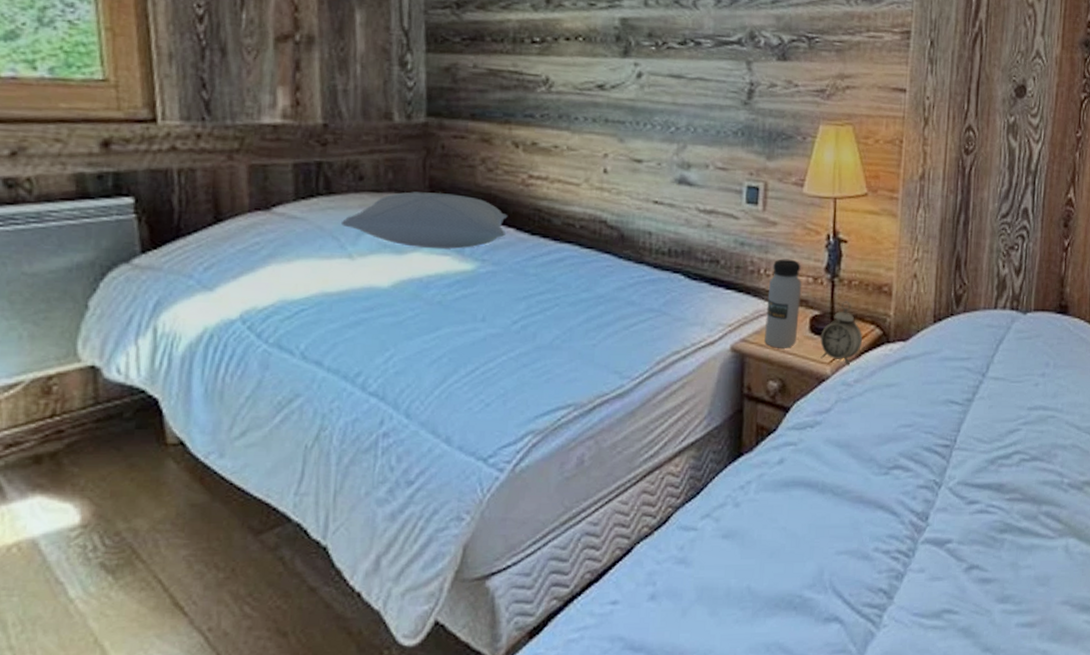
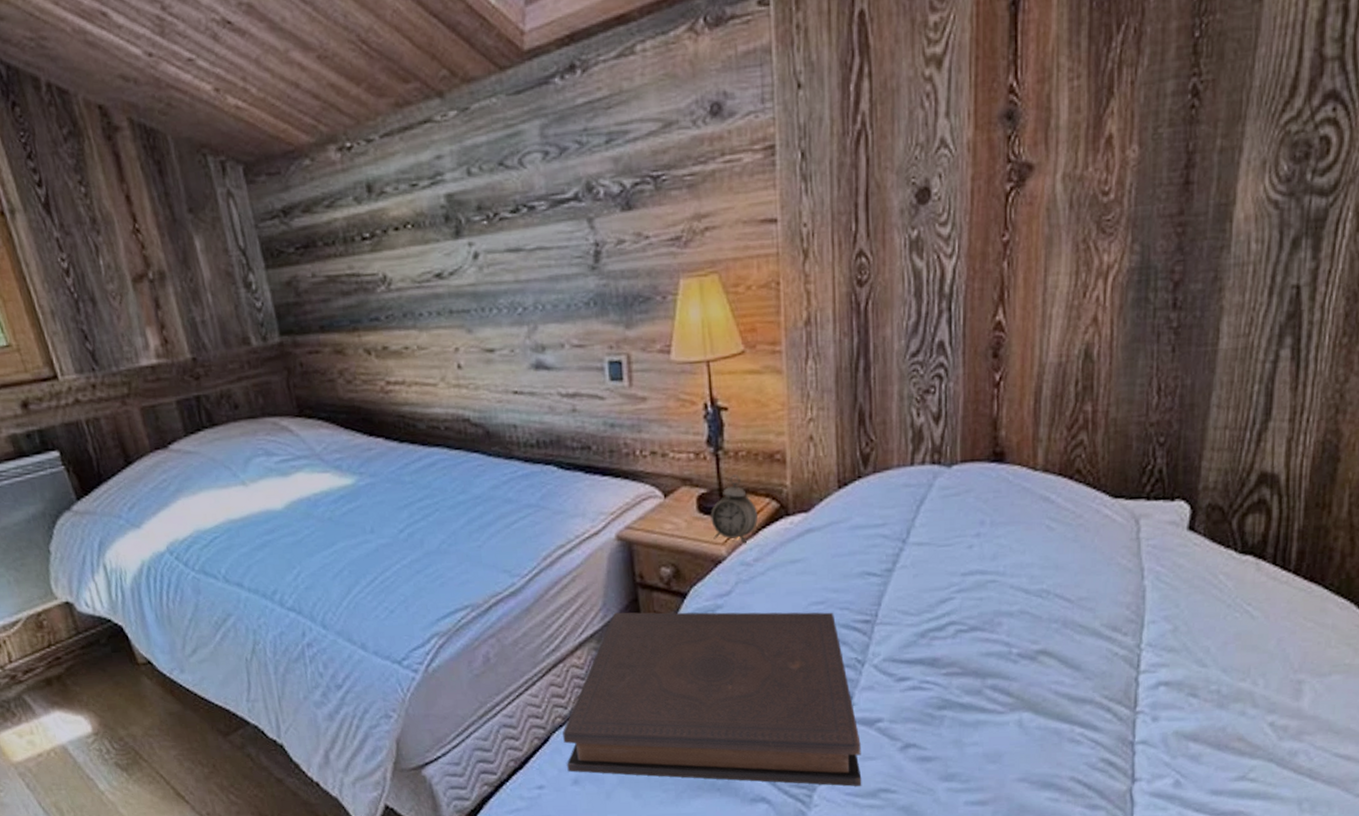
pillow: present [340,191,508,249] -> none [228,411,376,468]
book: none [646,422,931,607] -> present [563,612,862,786]
water bottle: present [764,259,801,348] -> none [647,436,685,533]

